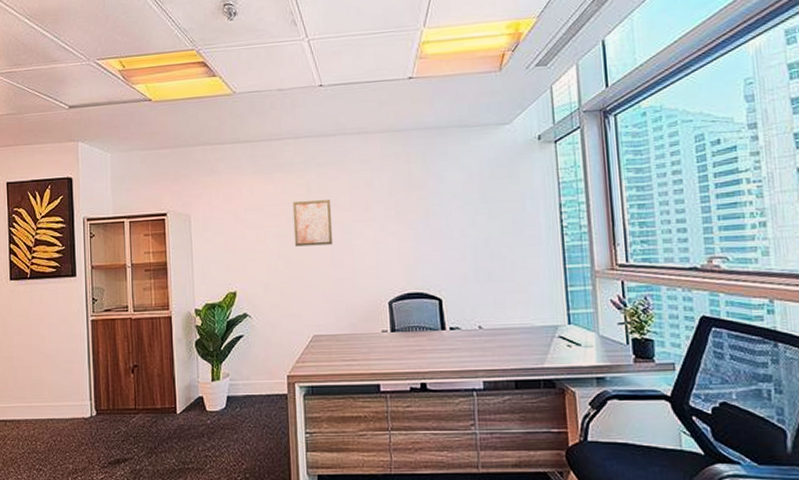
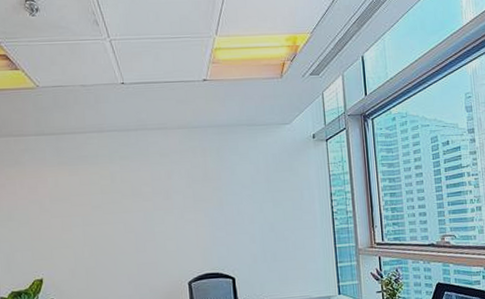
wall art: present [292,200,332,247] -> none [97,190,136,234]

